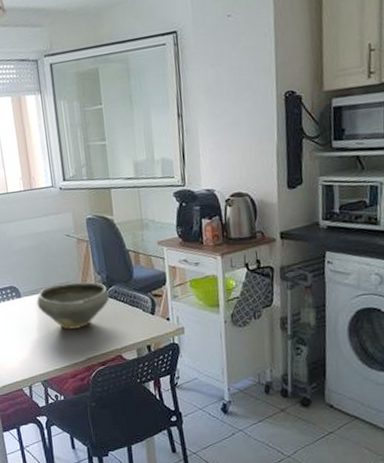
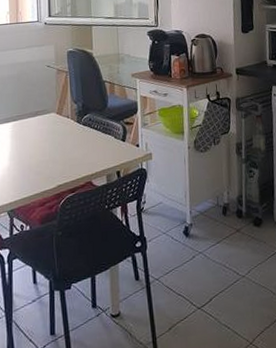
bowl: present [36,282,110,330] -> none [11,110,84,157]

